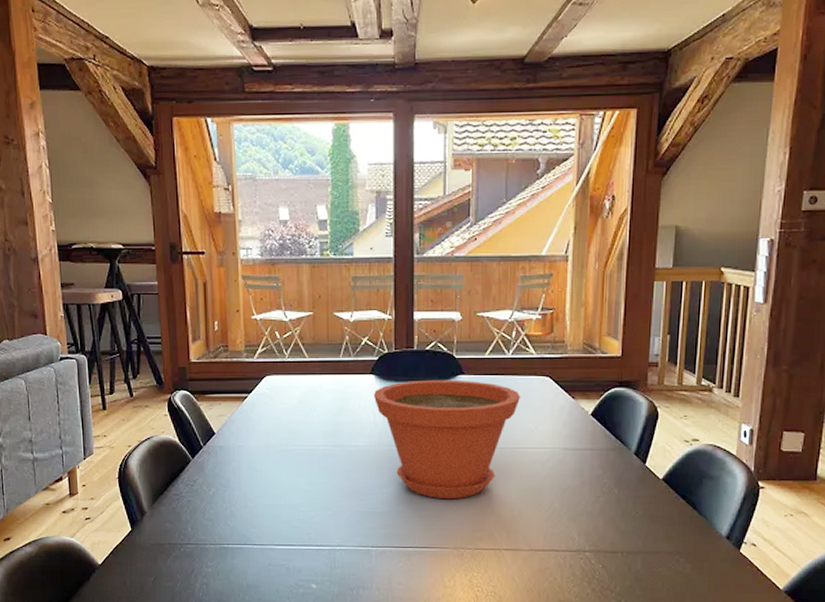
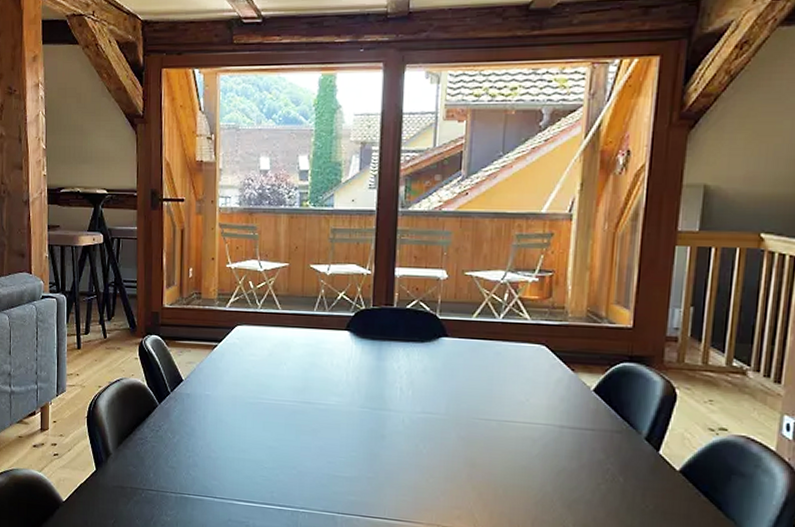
plant pot: present [373,379,520,500] -> none [347,340,511,471]

